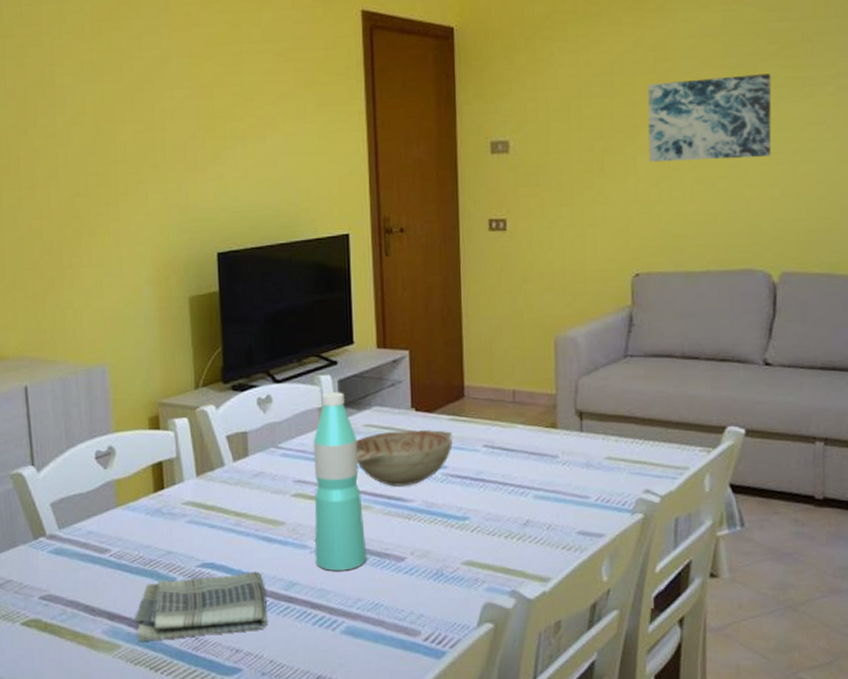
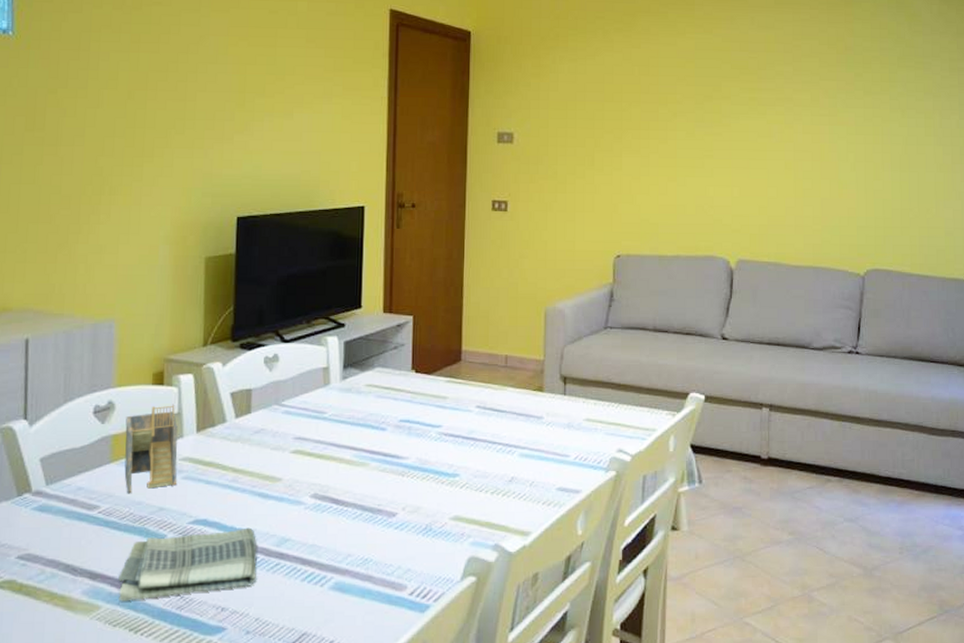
napkin holder: none [127,448,181,537] -> present [124,404,178,493]
water bottle: present [313,392,367,571] -> none [309,353,360,526]
decorative bowl: present [356,429,452,486] -> none [357,390,448,444]
wall art: present [647,74,772,163] -> none [631,92,733,162]

